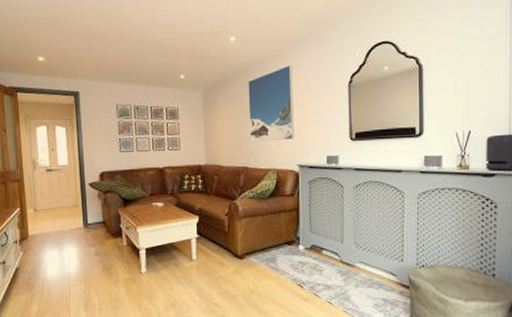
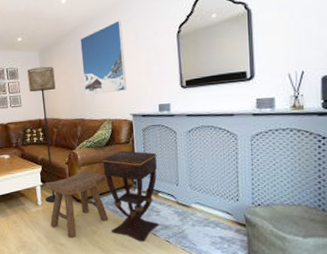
floor lamp: none [189,108,219,257] -> present [27,66,56,203]
stool: none [201,223,268,298] -> present [44,170,109,239]
side table: none [265,204,323,303] -> present [102,150,160,242]

